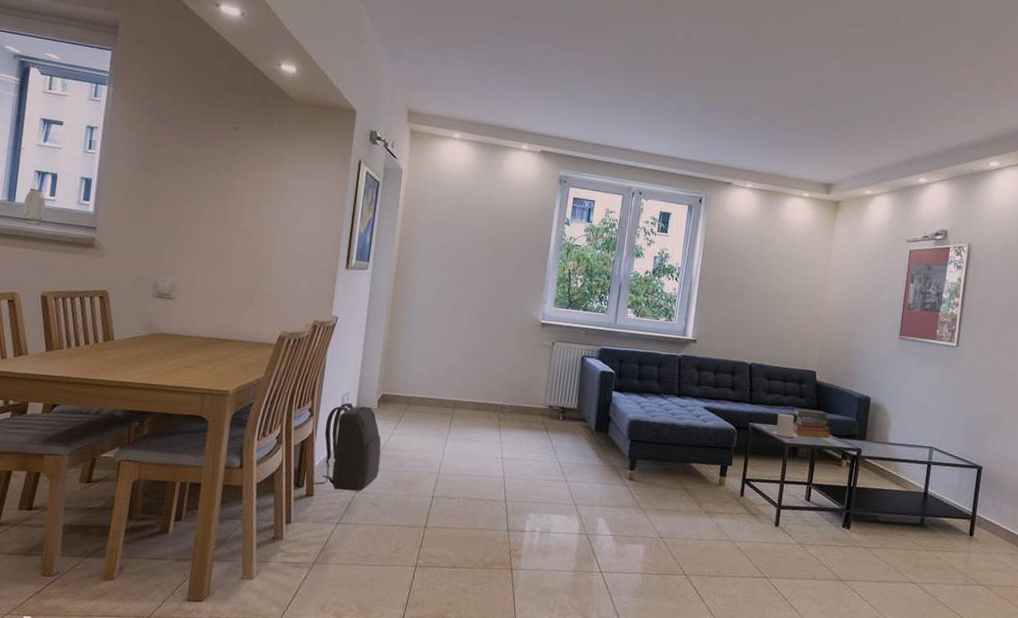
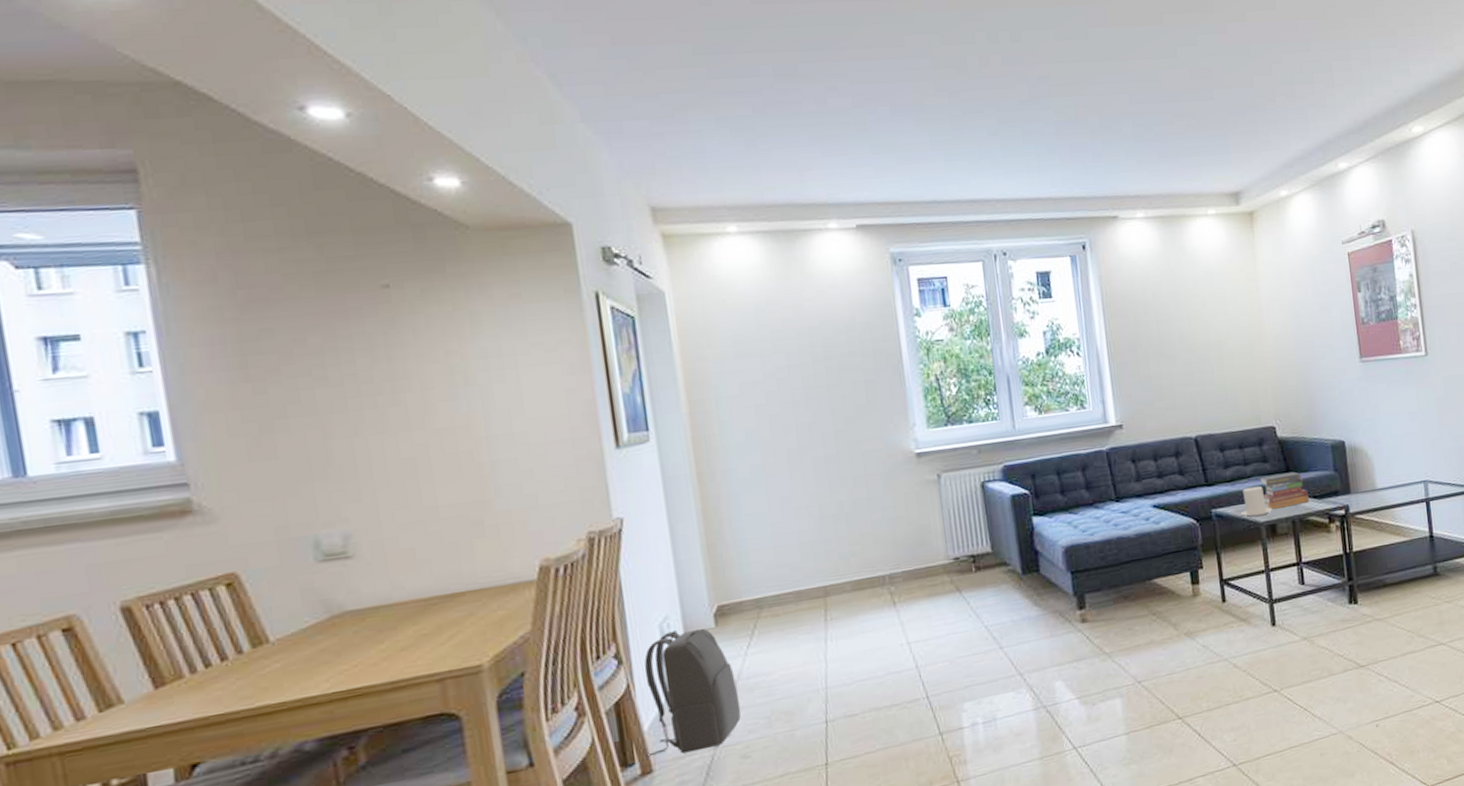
vase: present [23,188,46,224] -> none [43,447,88,504]

